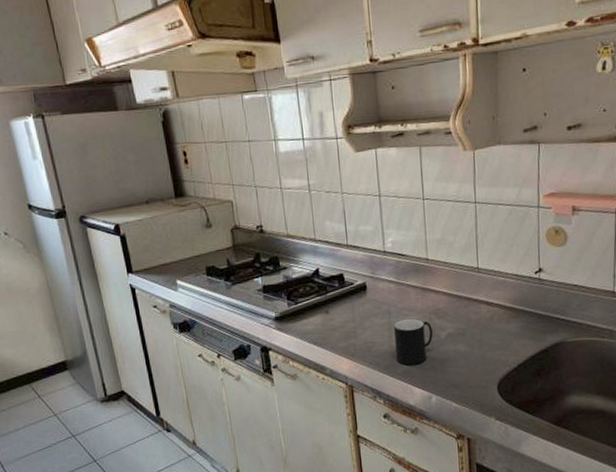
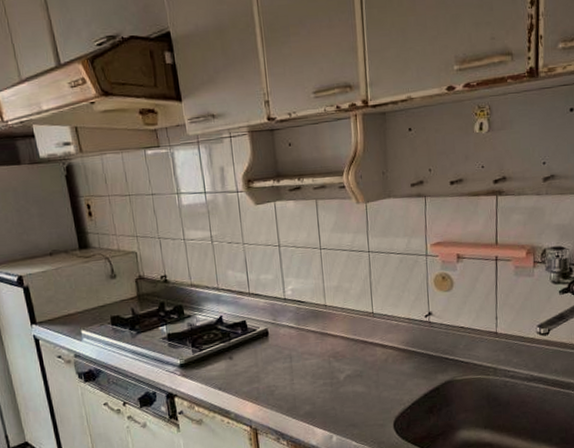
cup: present [394,319,433,365] -> none [295,362,333,407]

